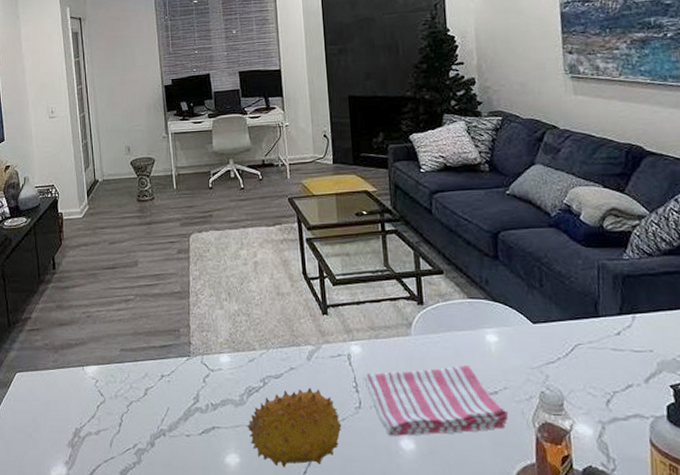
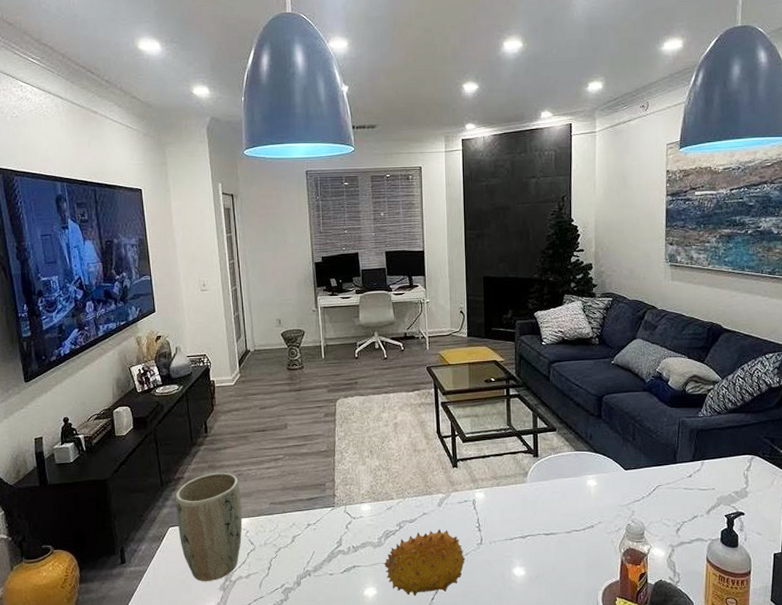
plant pot: none [22,313,92,437] -> present [175,472,243,582]
dish towel: present [363,366,509,437] -> none [485,506,601,566]

